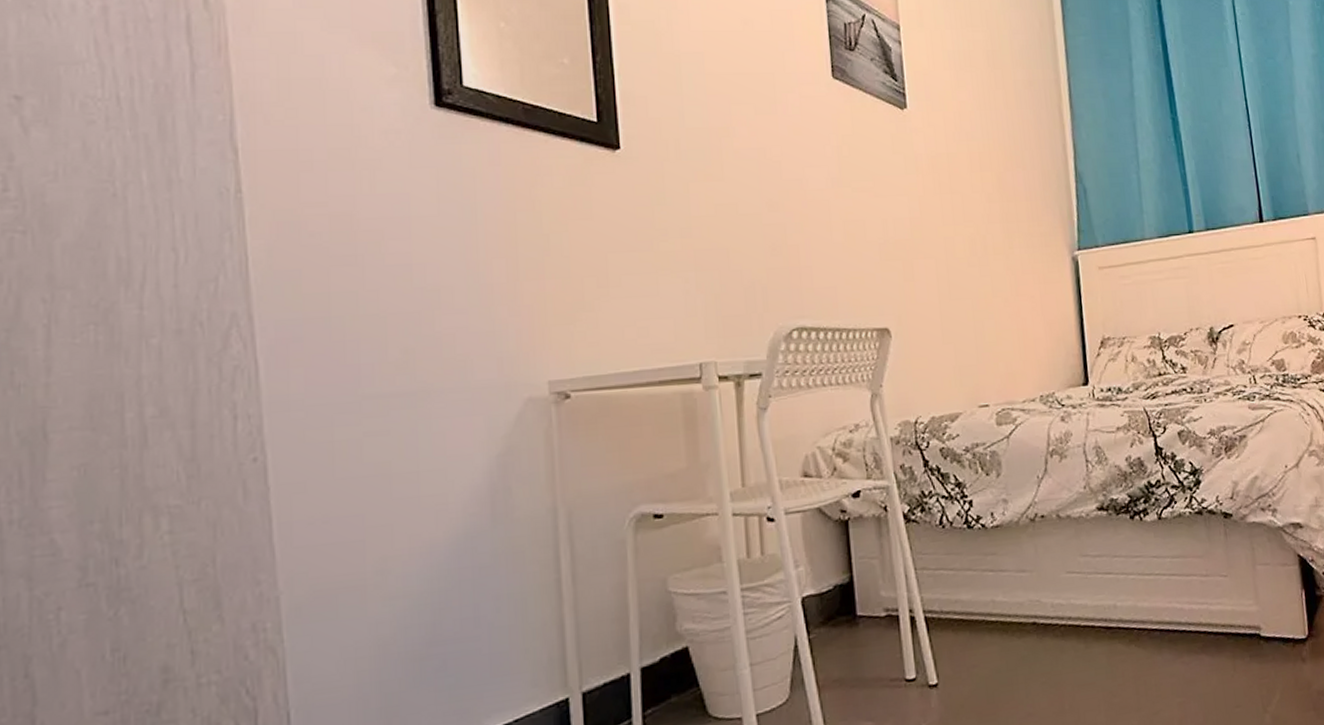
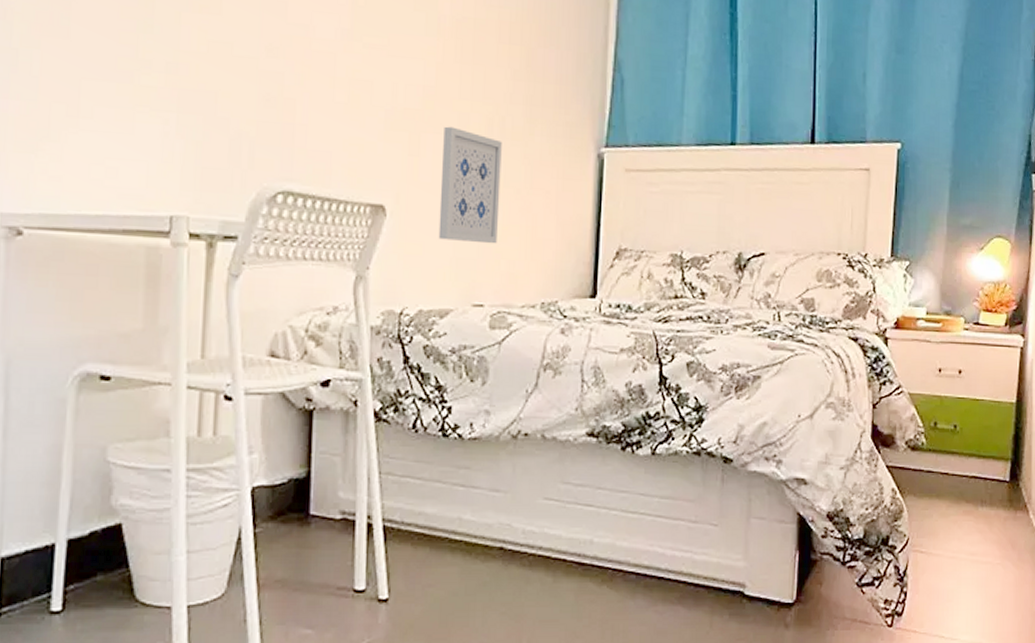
wall art: none [933,250,993,352] -> present [438,126,502,244]

